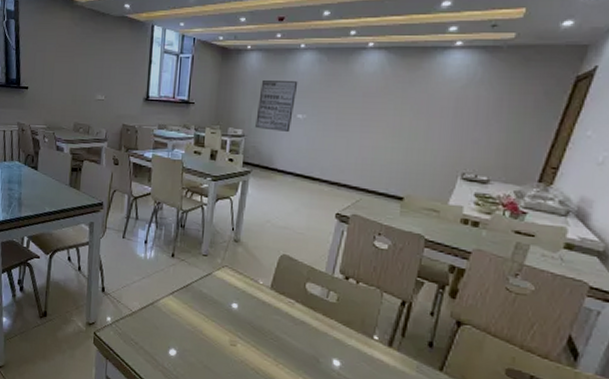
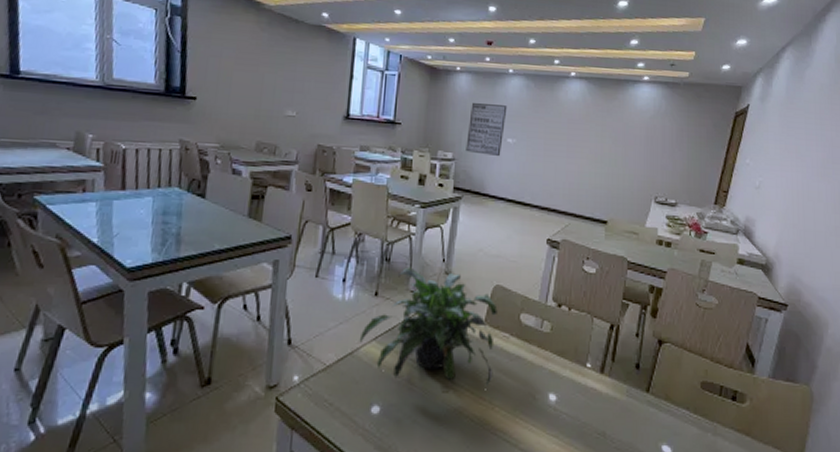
potted plant: none [158,233,284,346] -> present [359,267,498,387]

